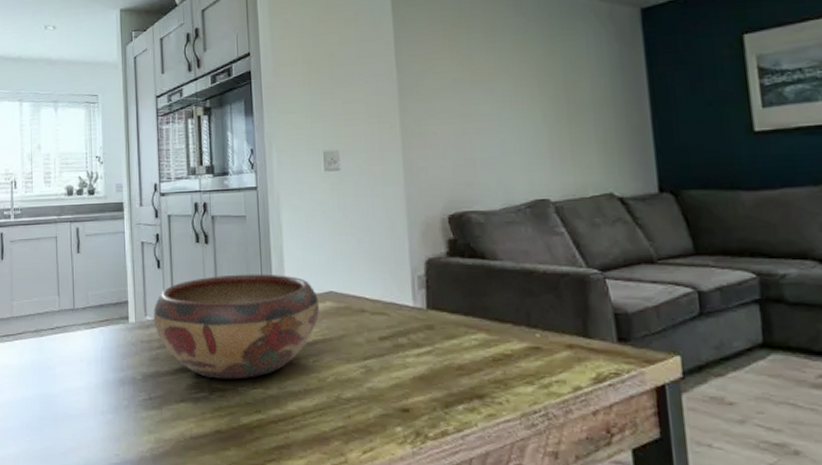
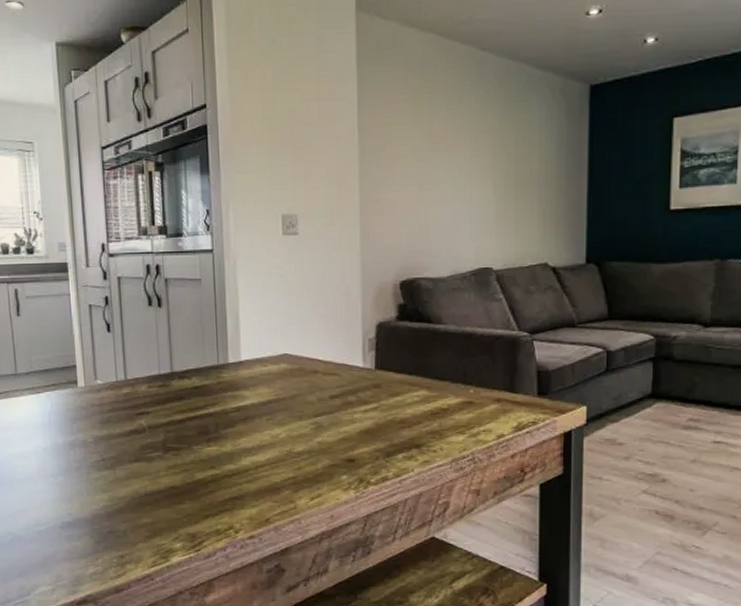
decorative bowl: present [153,274,320,379] -> none [103,337,275,439]

